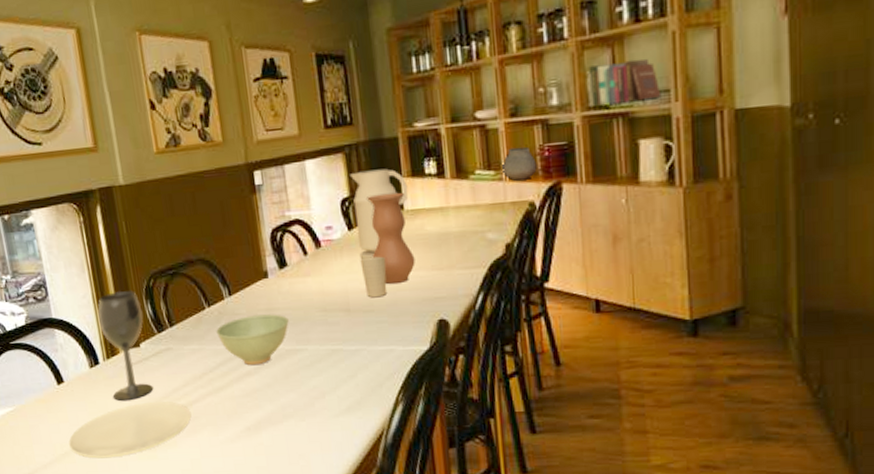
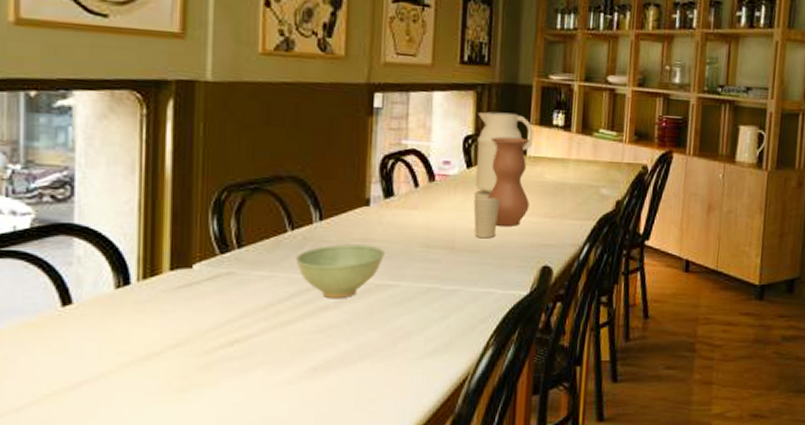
plate: present [68,401,192,459] -> none [62,333,244,401]
wine glass: present [97,291,153,401] -> none [140,201,205,330]
ceramic pot: present [502,147,537,182] -> none [624,114,655,146]
books: present [587,58,662,107] -> none [704,56,762,94]

